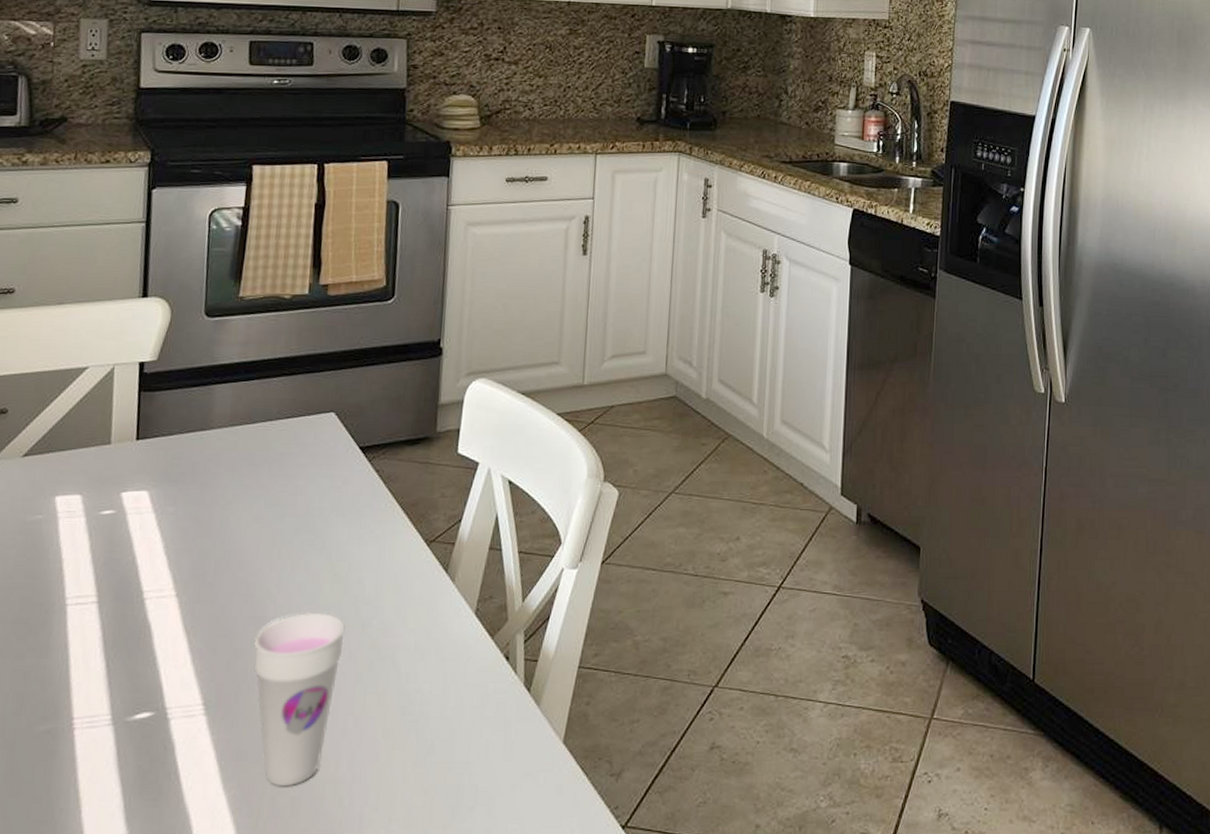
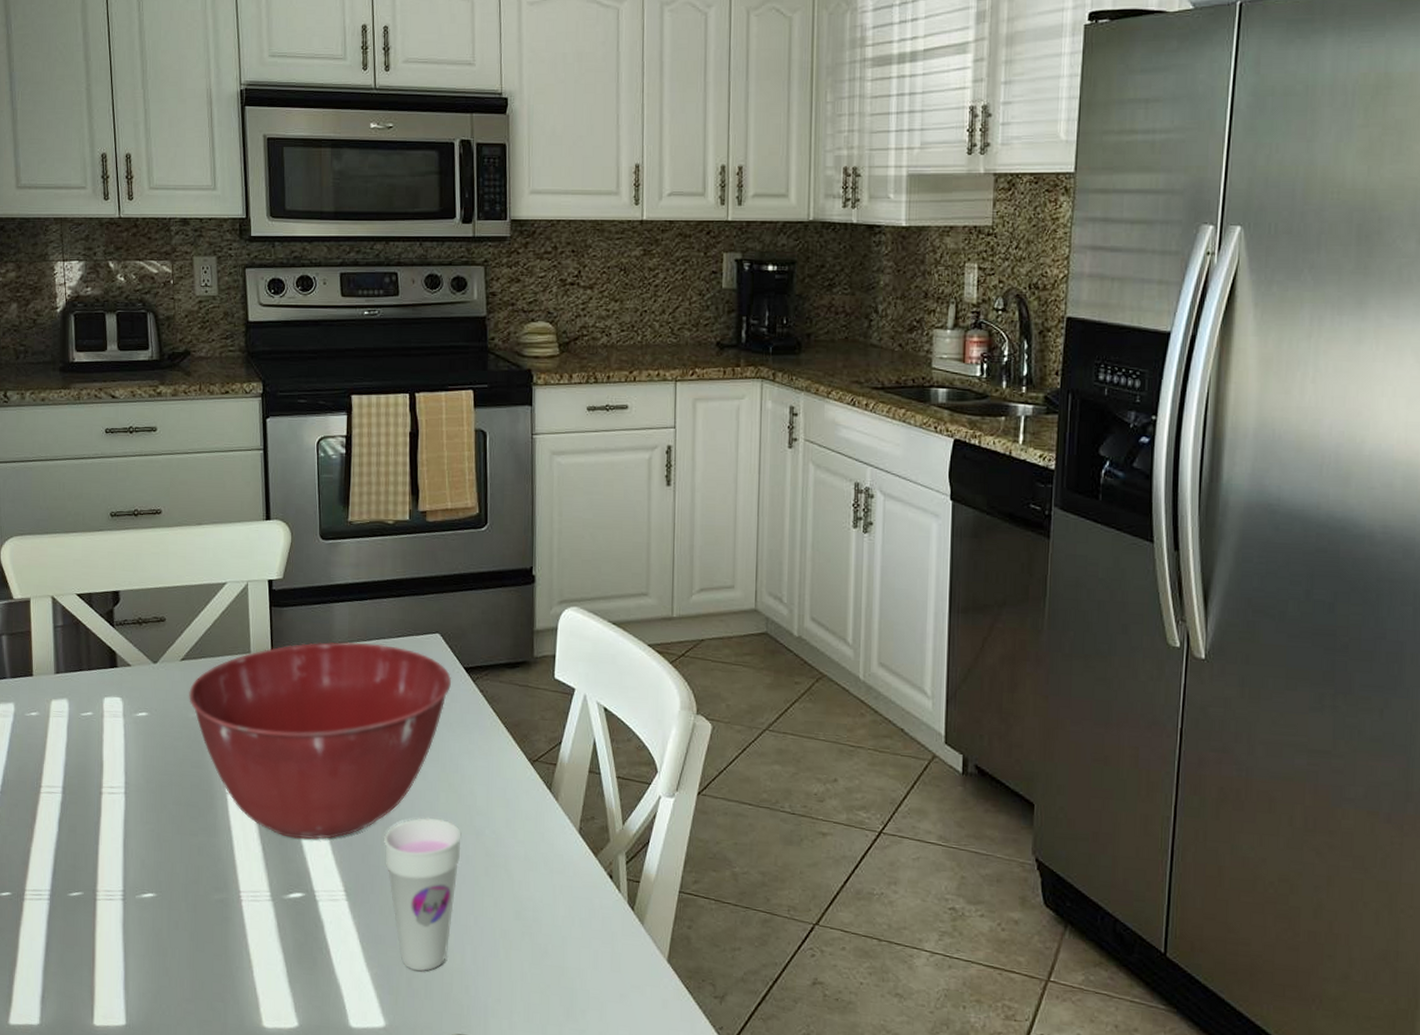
mixing bowl: none [28,427,344,650] -> present [189,642,451,839]

